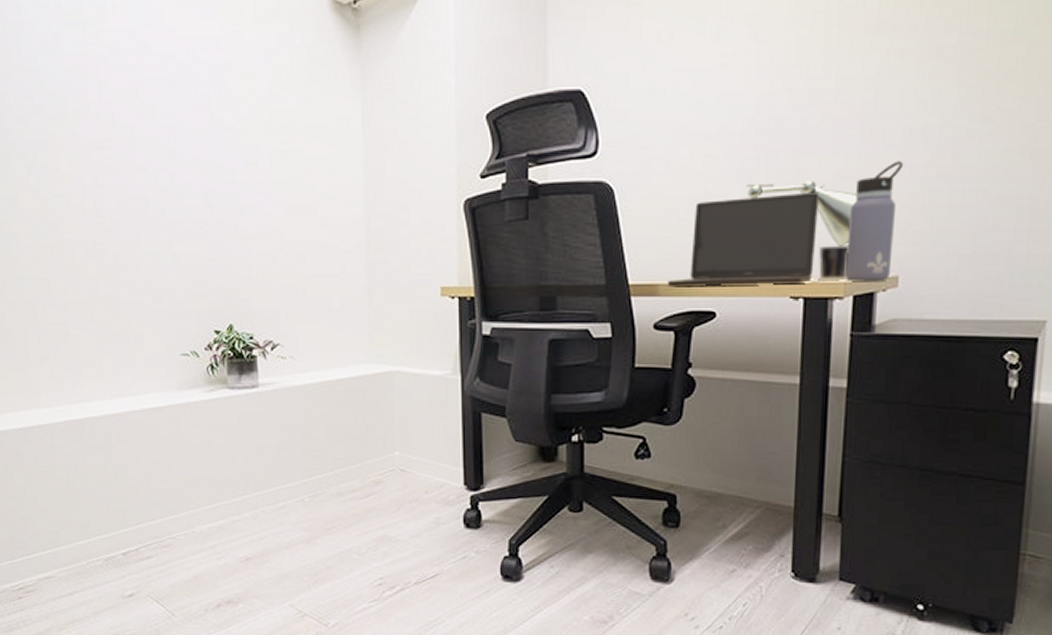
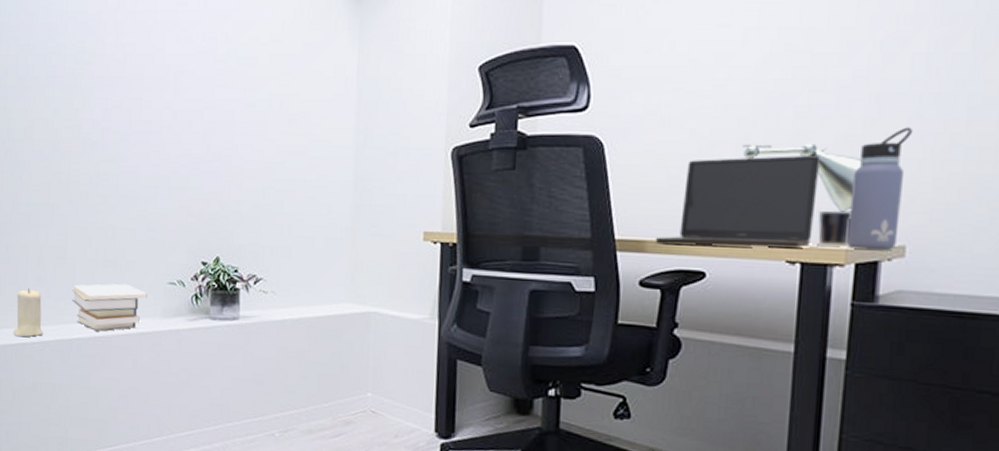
candle: none [19,369,51,419] -> present [13,288,43,337]
books: none [79,357,160,409] -> present [72,283,147,331]

